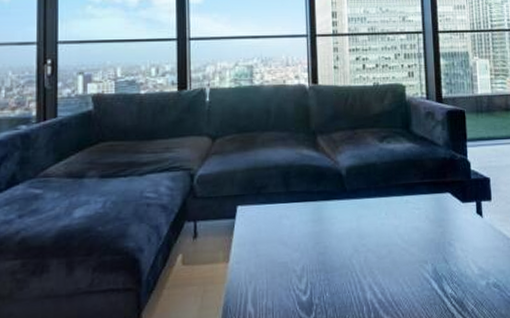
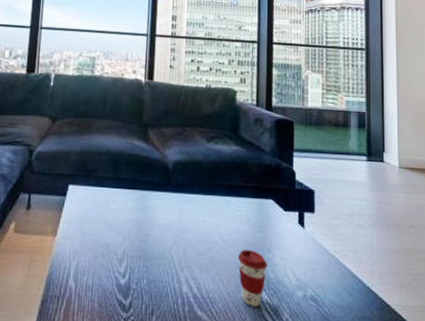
coffee cup: none [419,246,449,303] -> present [237,250,267,307]

